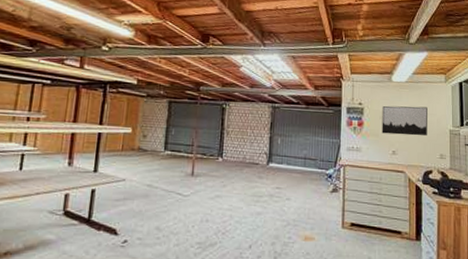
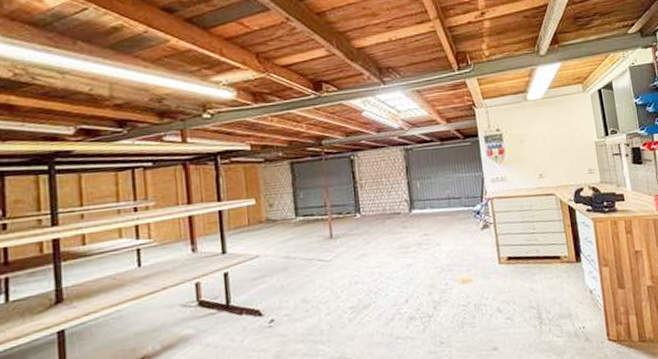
wall art: present [382,105,427,136] -> none [521,122,573,158]

